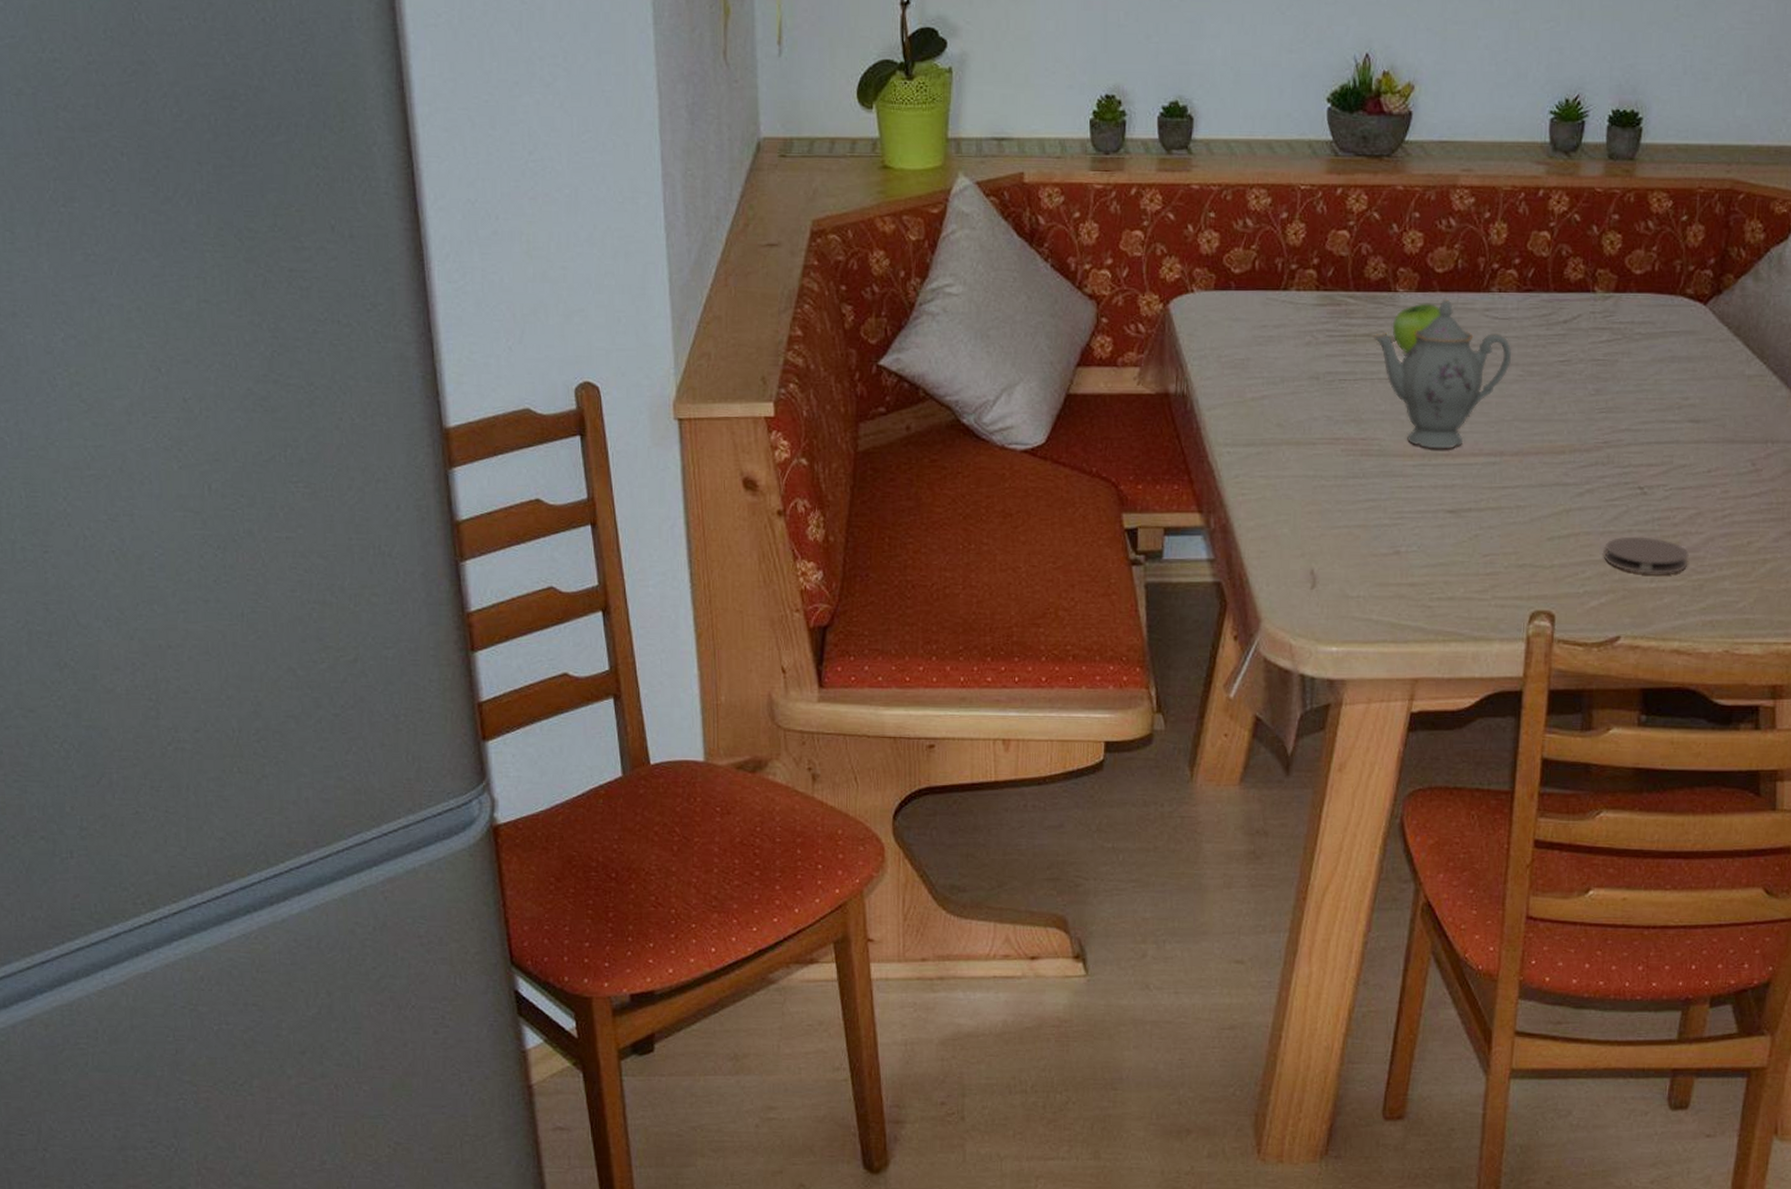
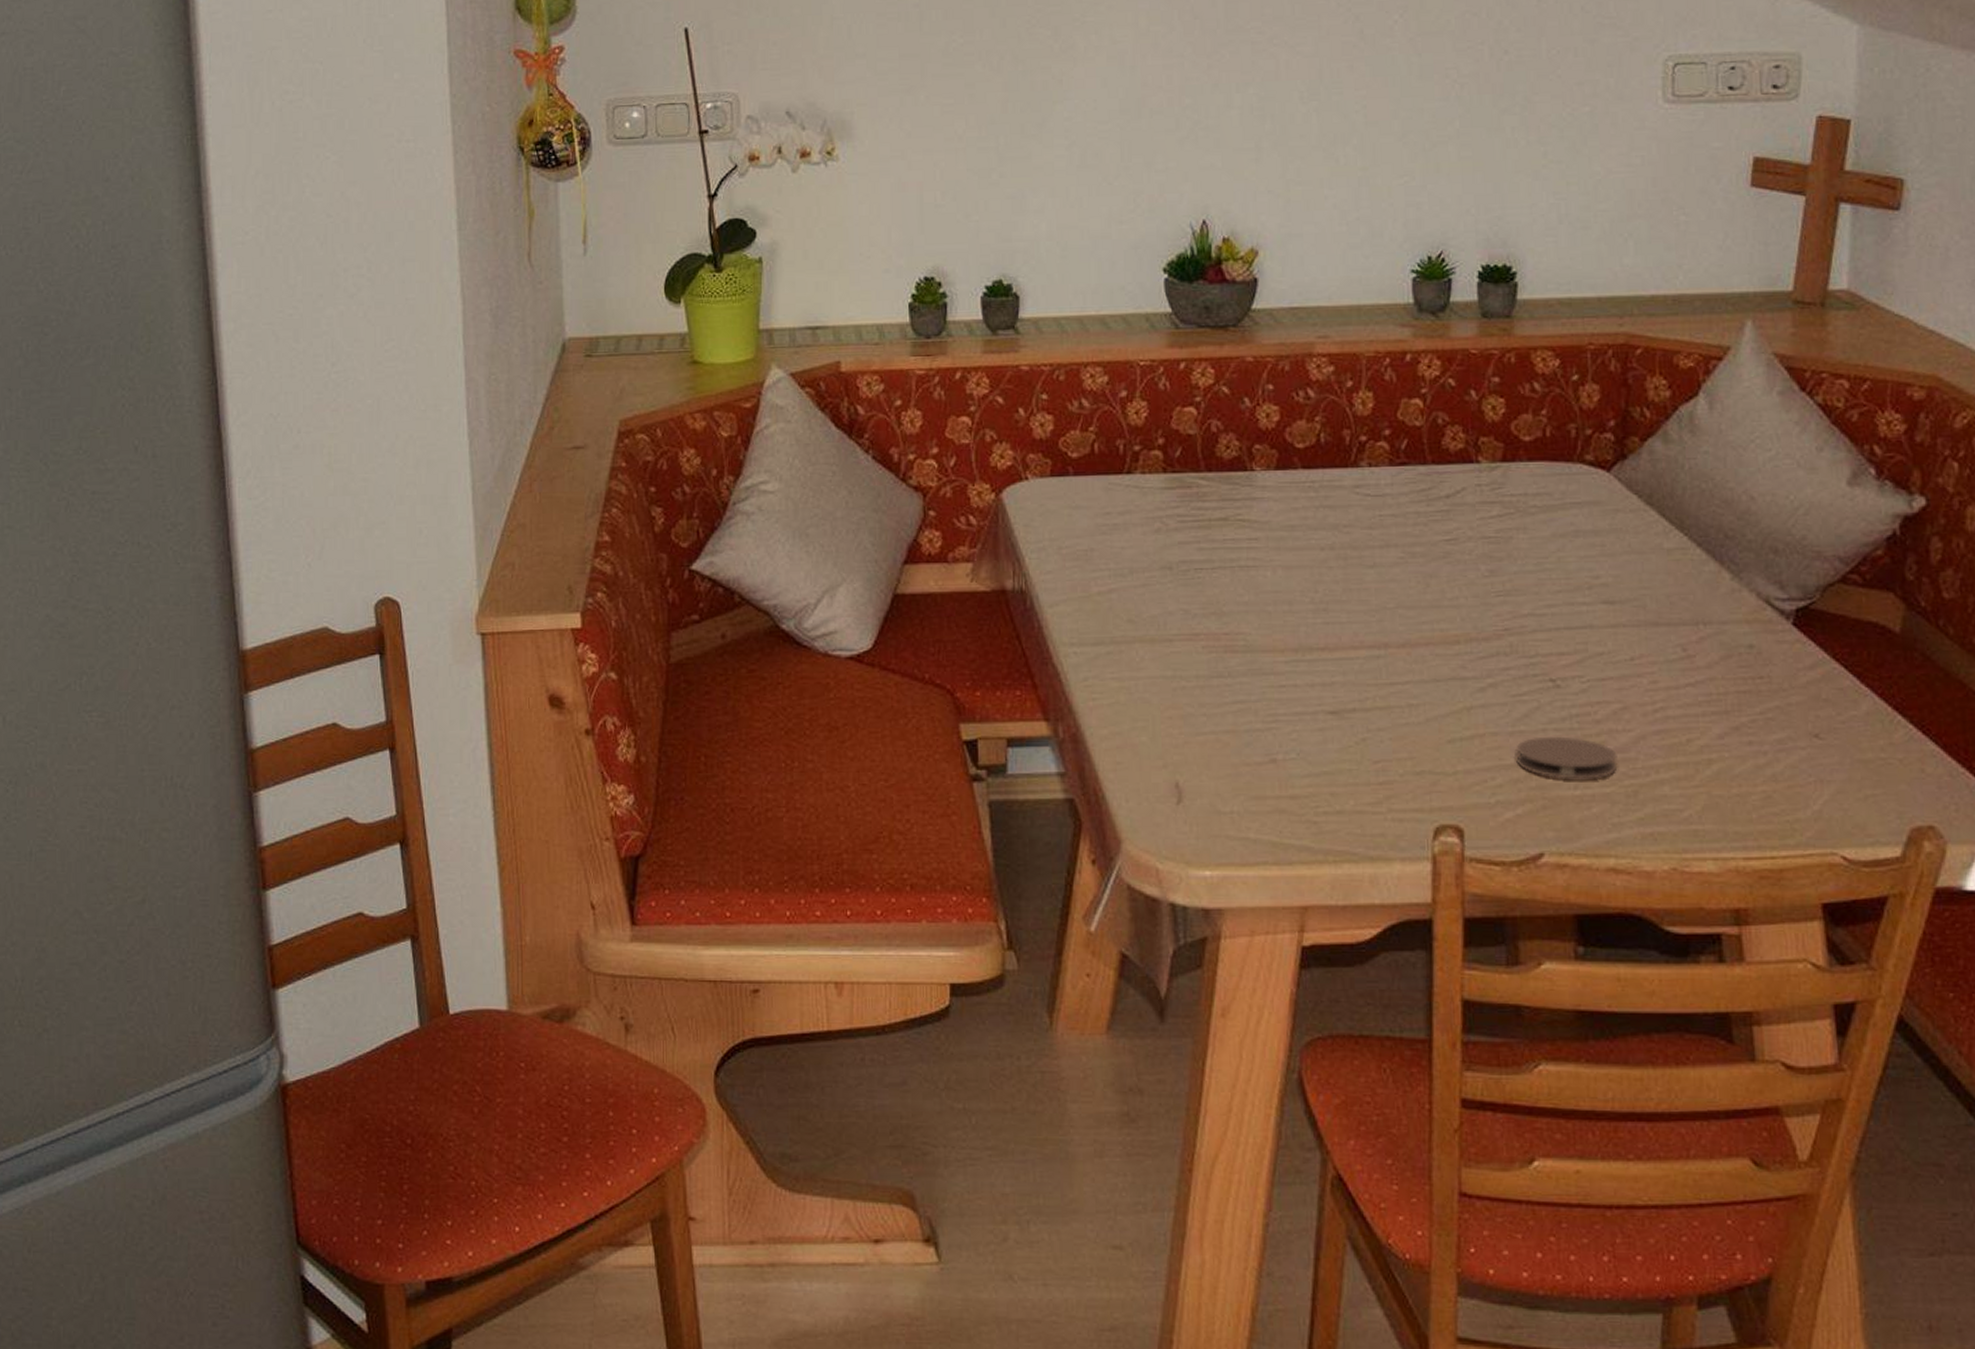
teapot: present [1373,299,1511,449] -> none [1229,477,1389,643]
fruit: present [1392,303,1442,354] -> none [1250,481,1306,538]

